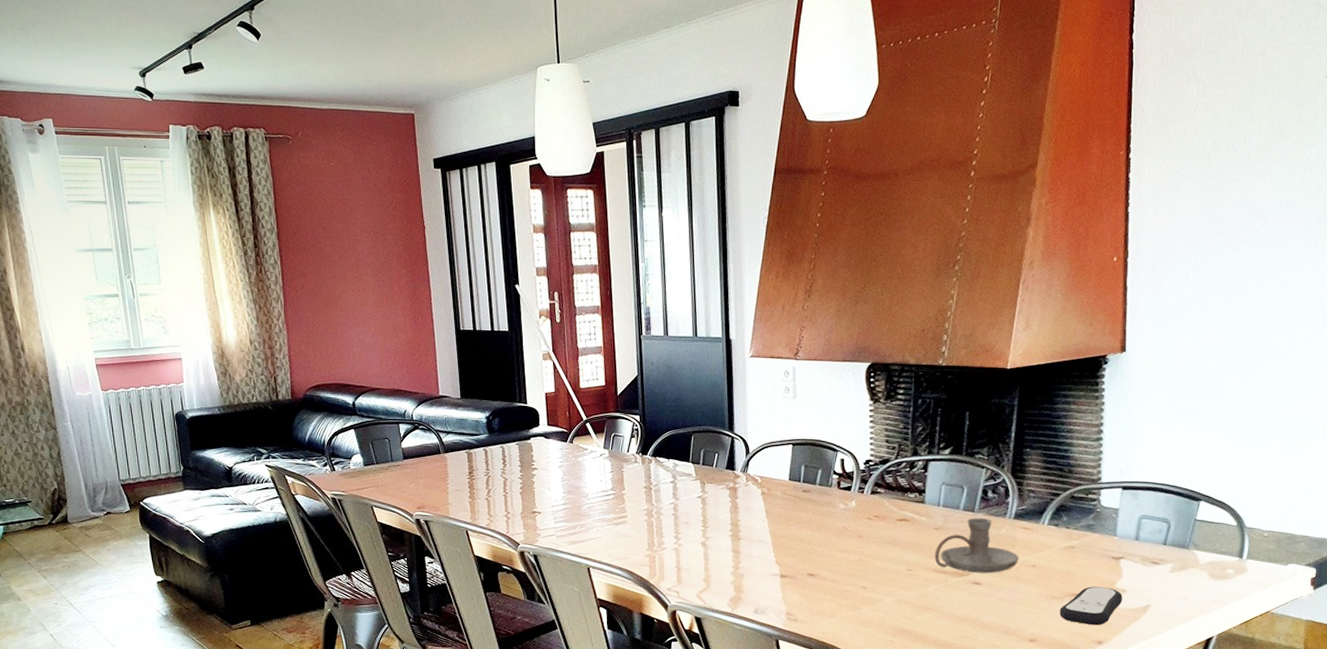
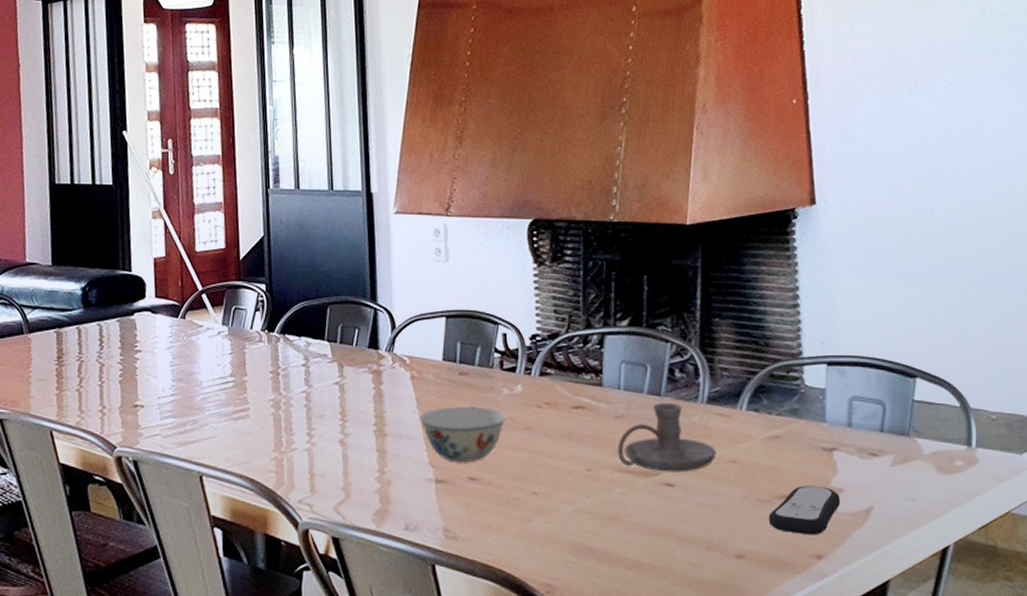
bowl: none [768,517,841,561] -> present [419,406,506,462]

